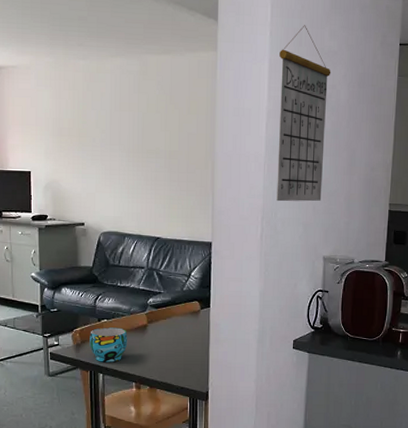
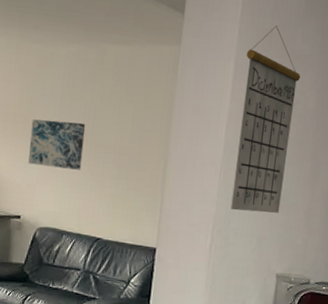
wall art: none [85,131,136,176] -> present [28,119,86,170]

